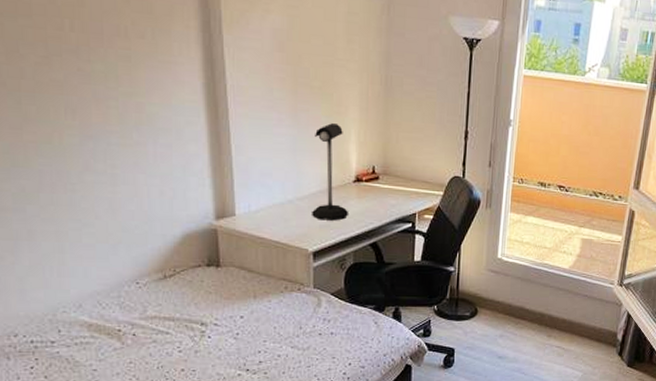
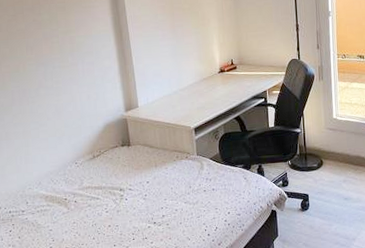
desk lamp: present [312,123,348,221] -> none [188,32,217,104]

